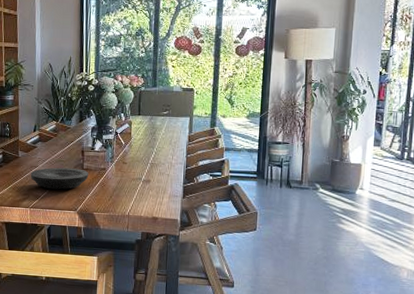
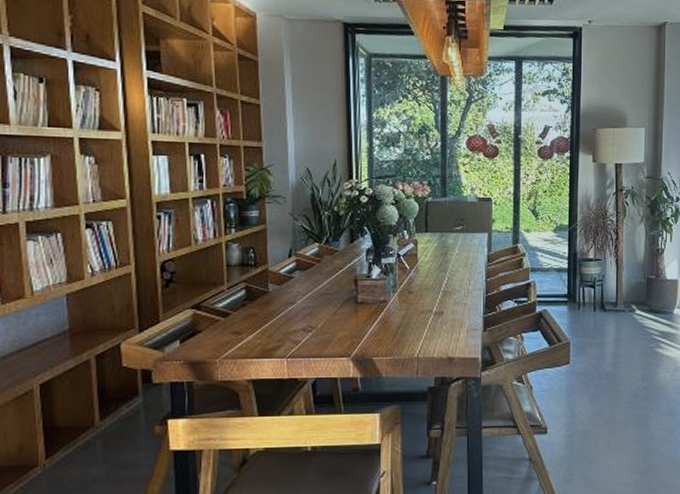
plate: present [30,167,89,190] -> none [285,302,365,332]

